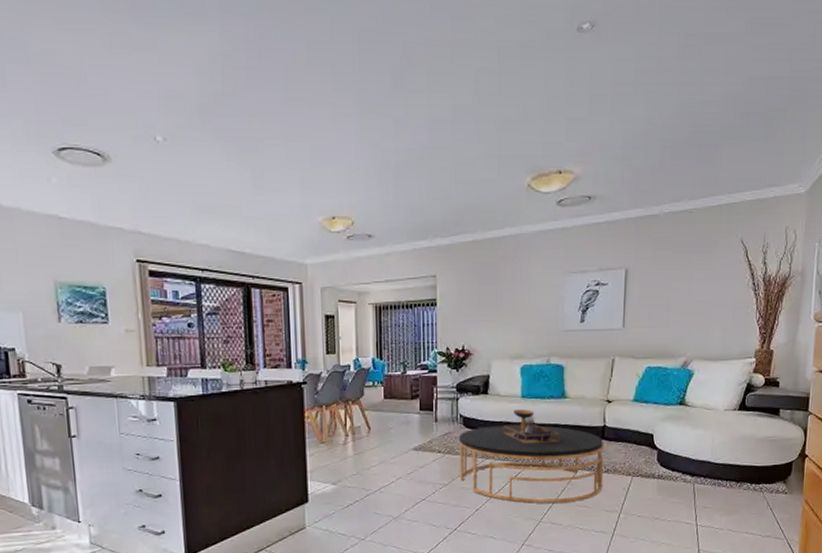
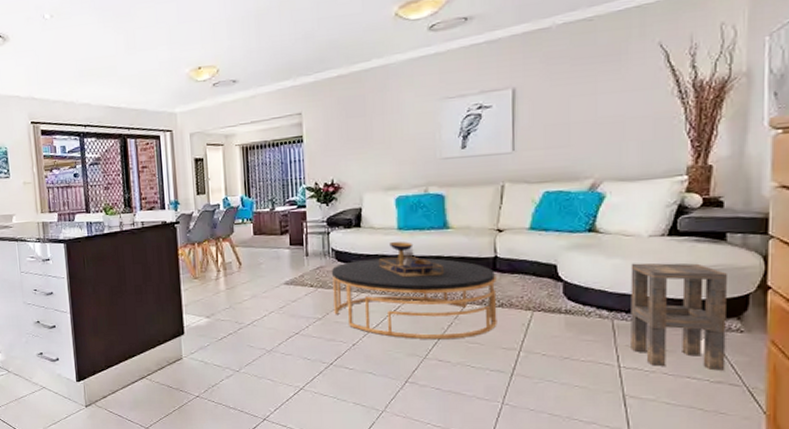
side table: none [706,433,778,527] -> present [631,263,727,371]

